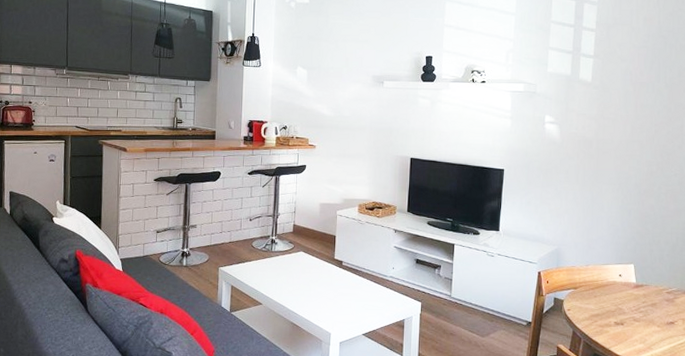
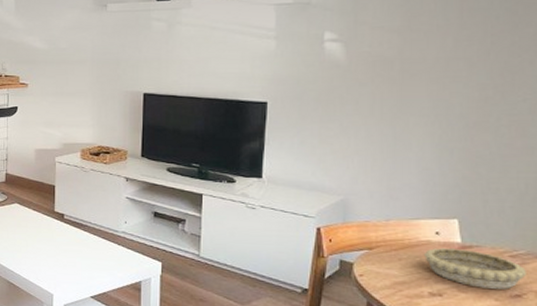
decorative bowl: none [612,287,677,318] -> present [425,248,526,289]

